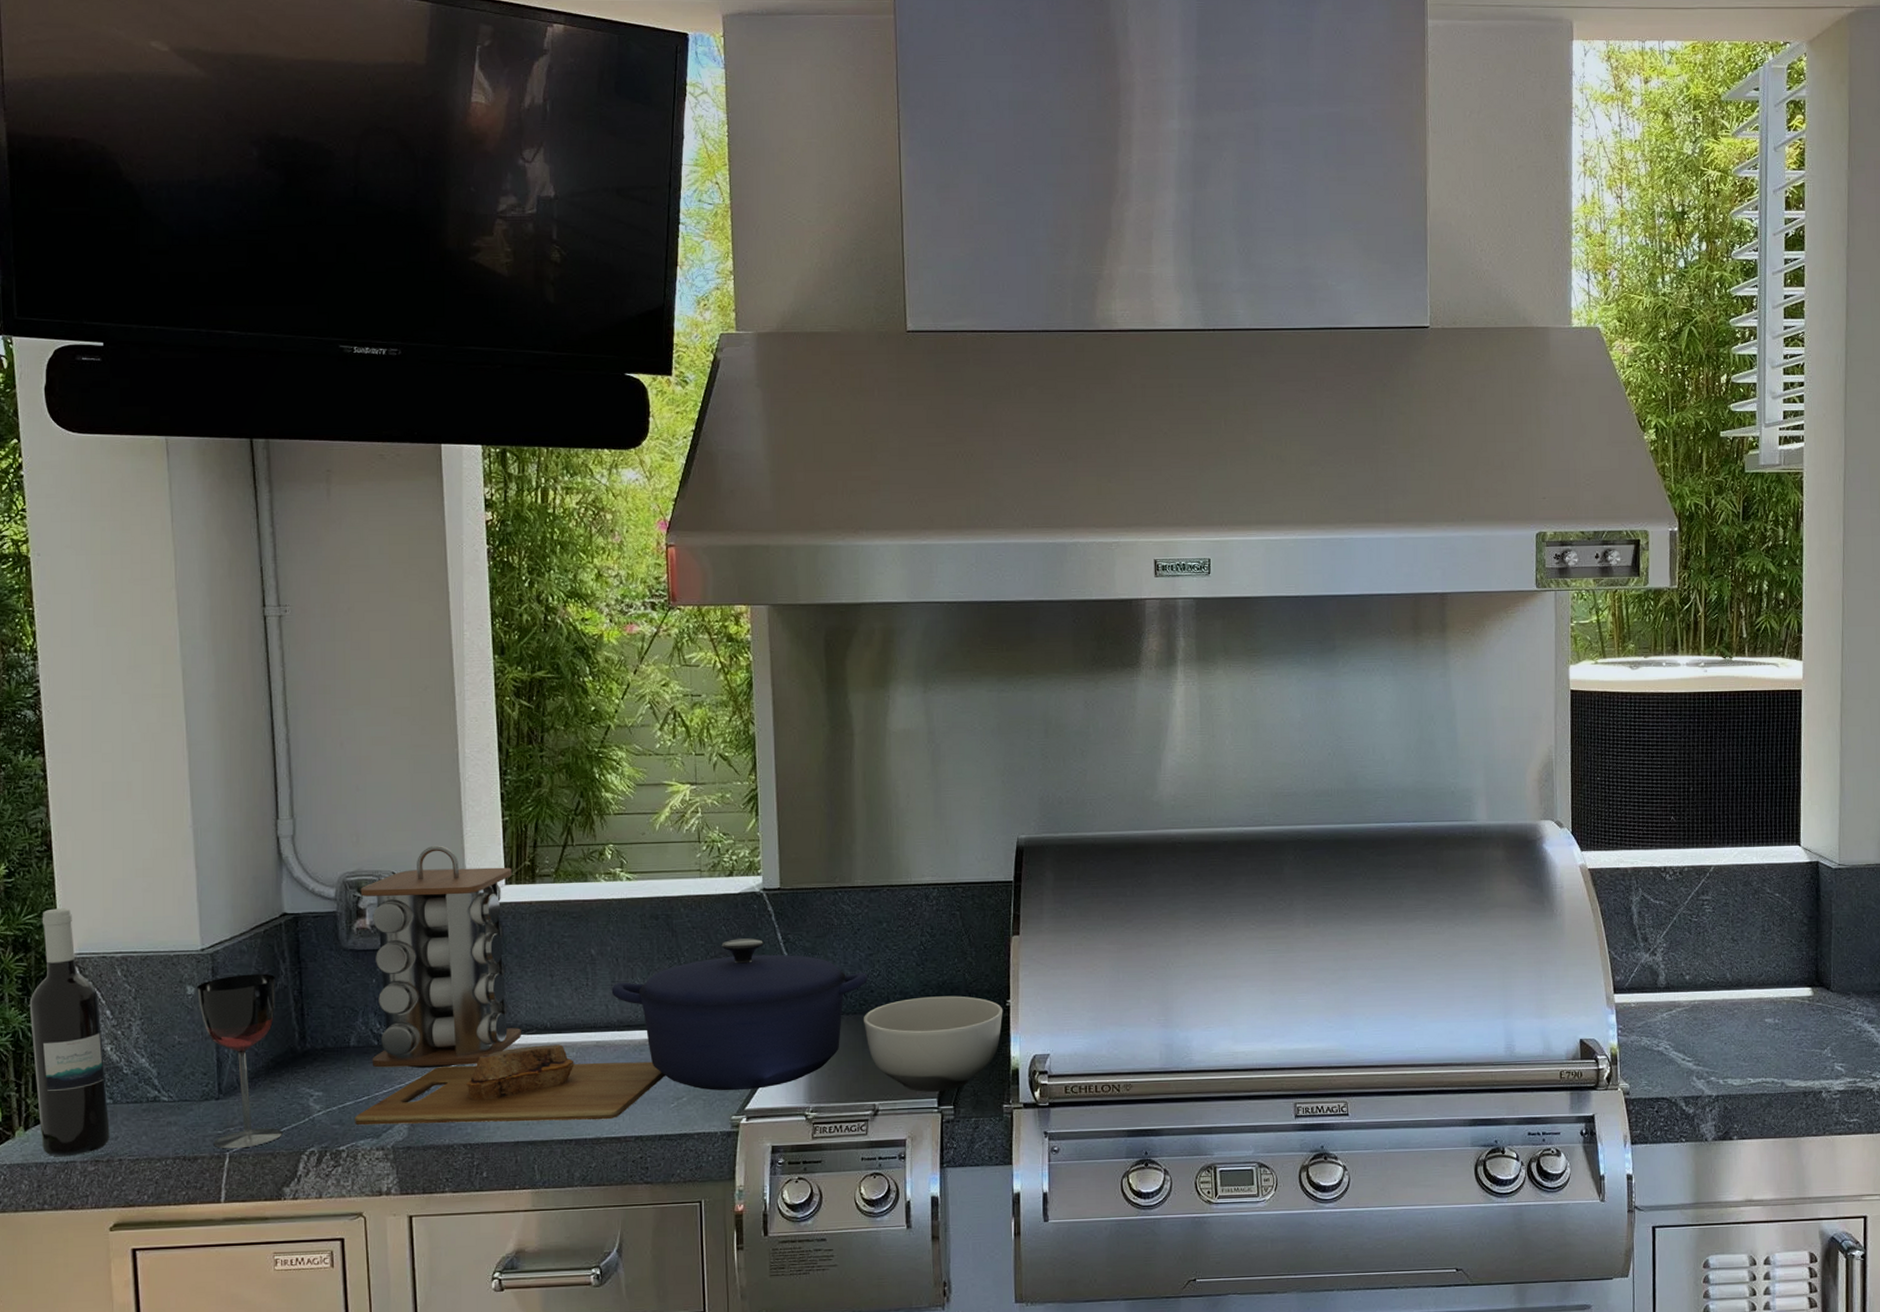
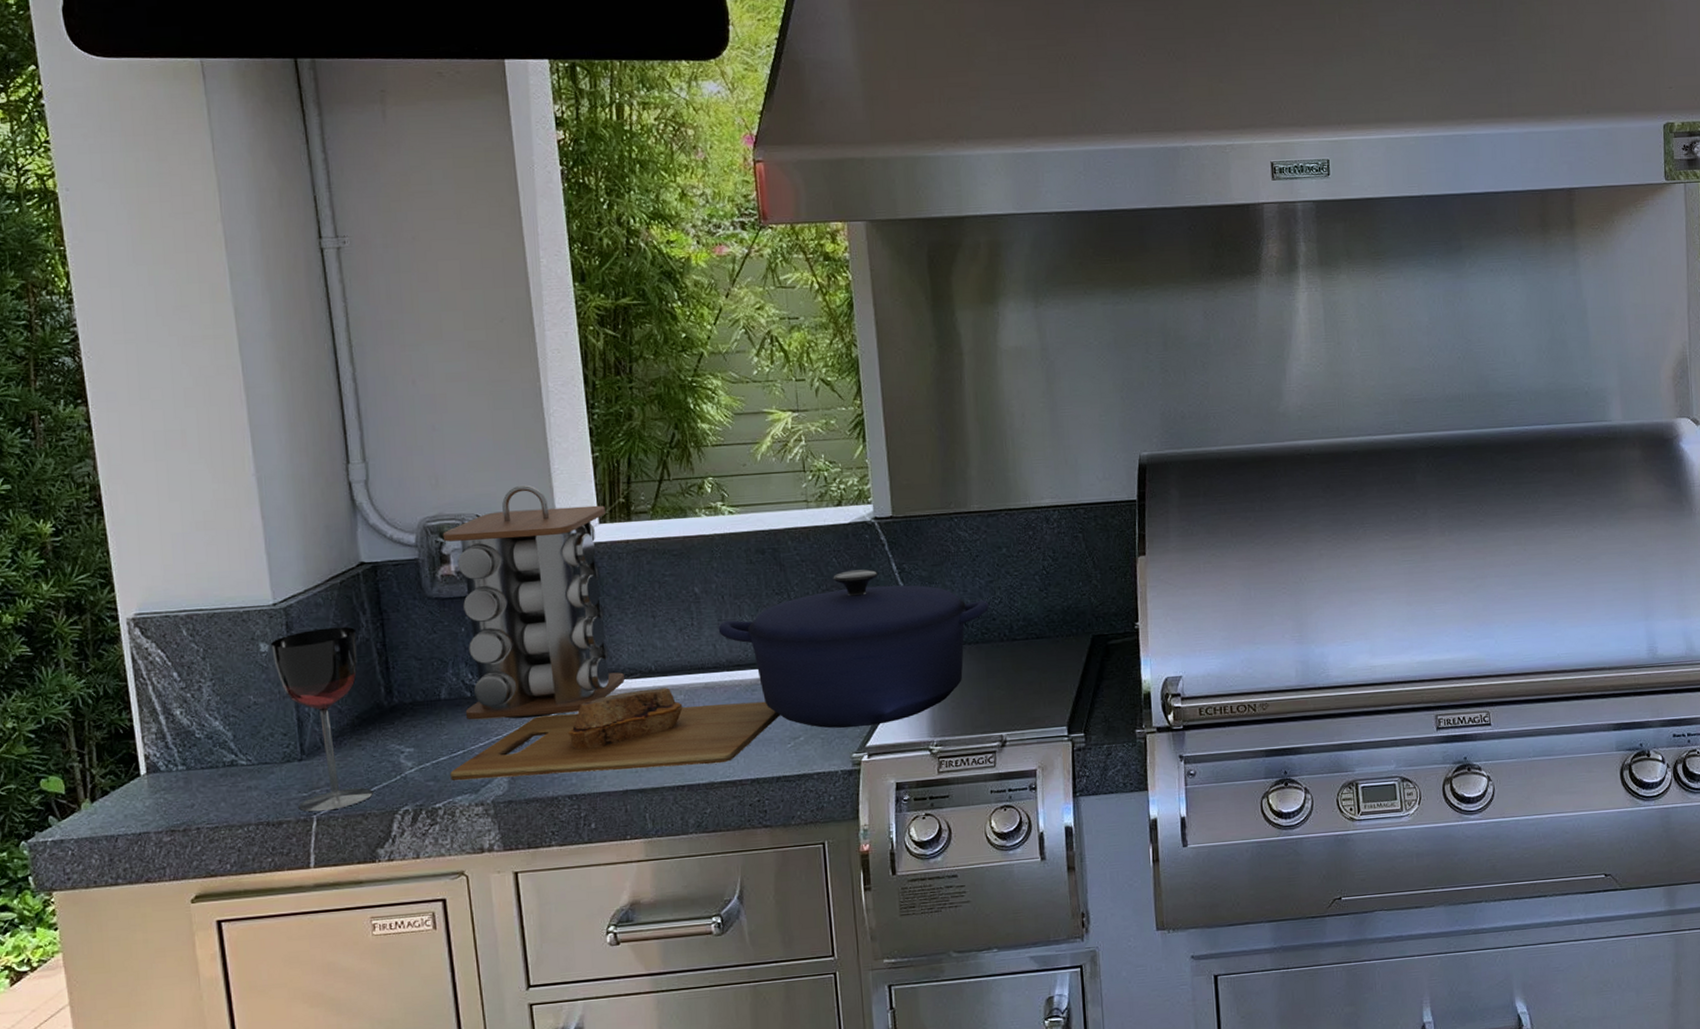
wine bottle: present [29,908,110,1157] -> none [87,566,185,829]
bowl: present [863,995,1003,1092] -> none [985,620,1132,721]

